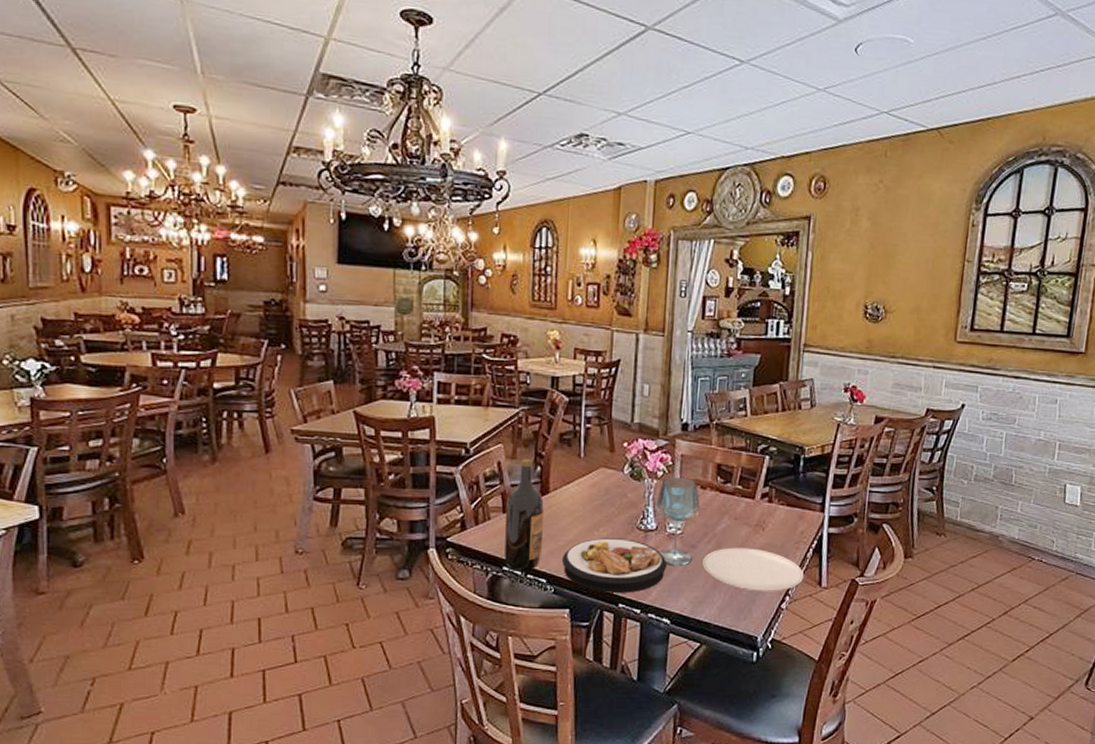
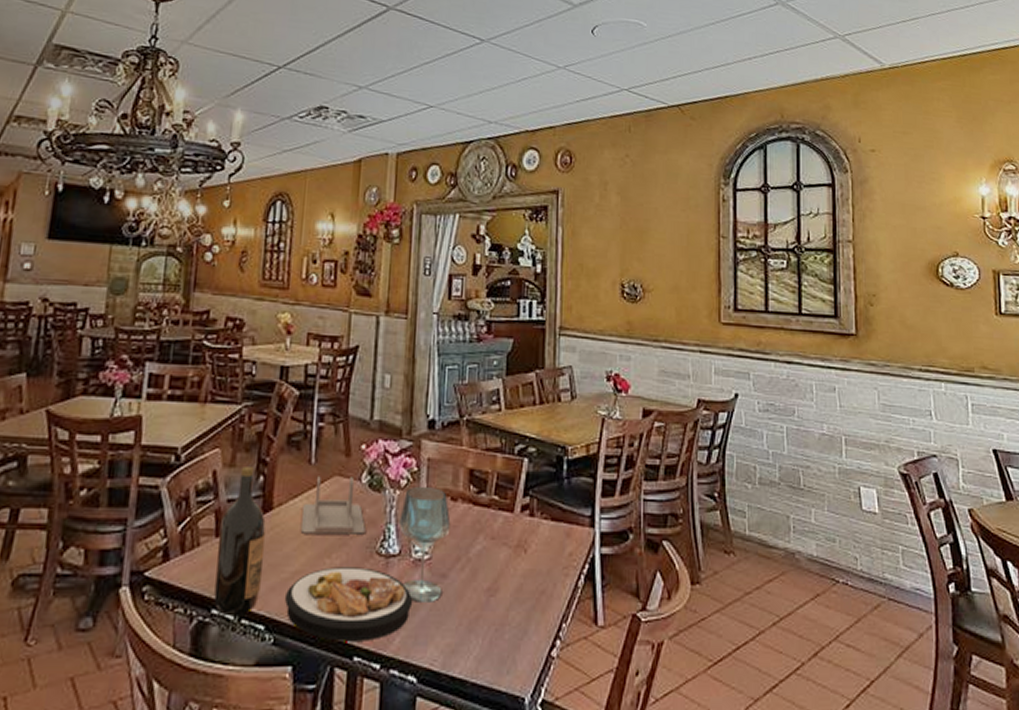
napkin holder: none [573,467,629,514] -> present [301,476,367,534]
plate: present [702,547,805,592] -> none [455,575,577,635]

